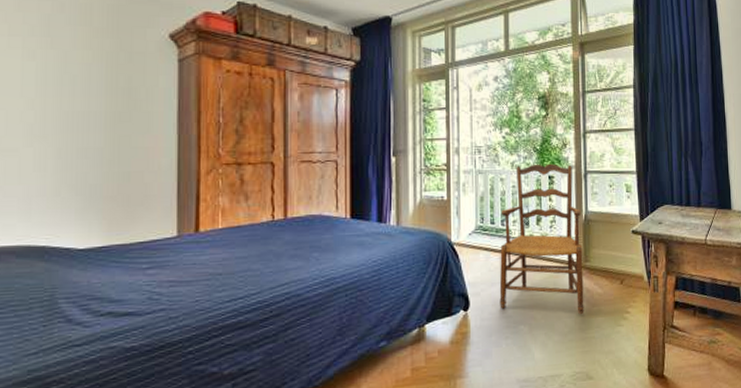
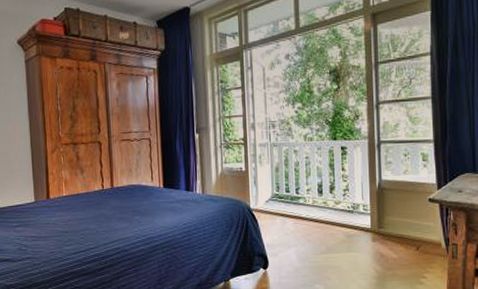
armchair: present [499,163,584,315] -> none [295,135,379,278]

